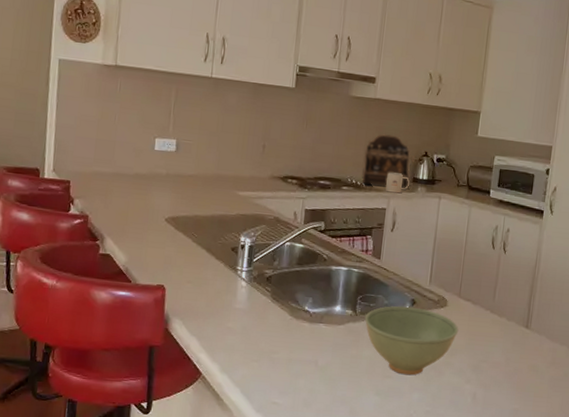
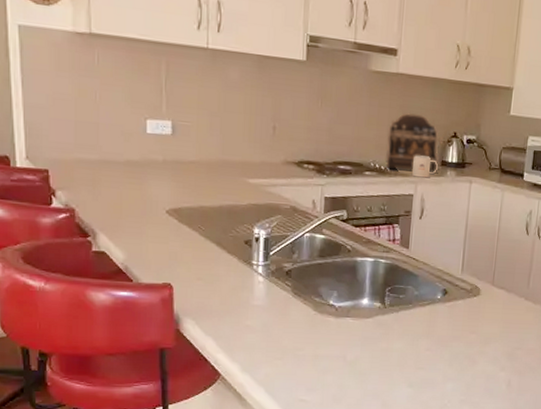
bowl: present [364,306,459,376] -> none [394,296,493,366]

